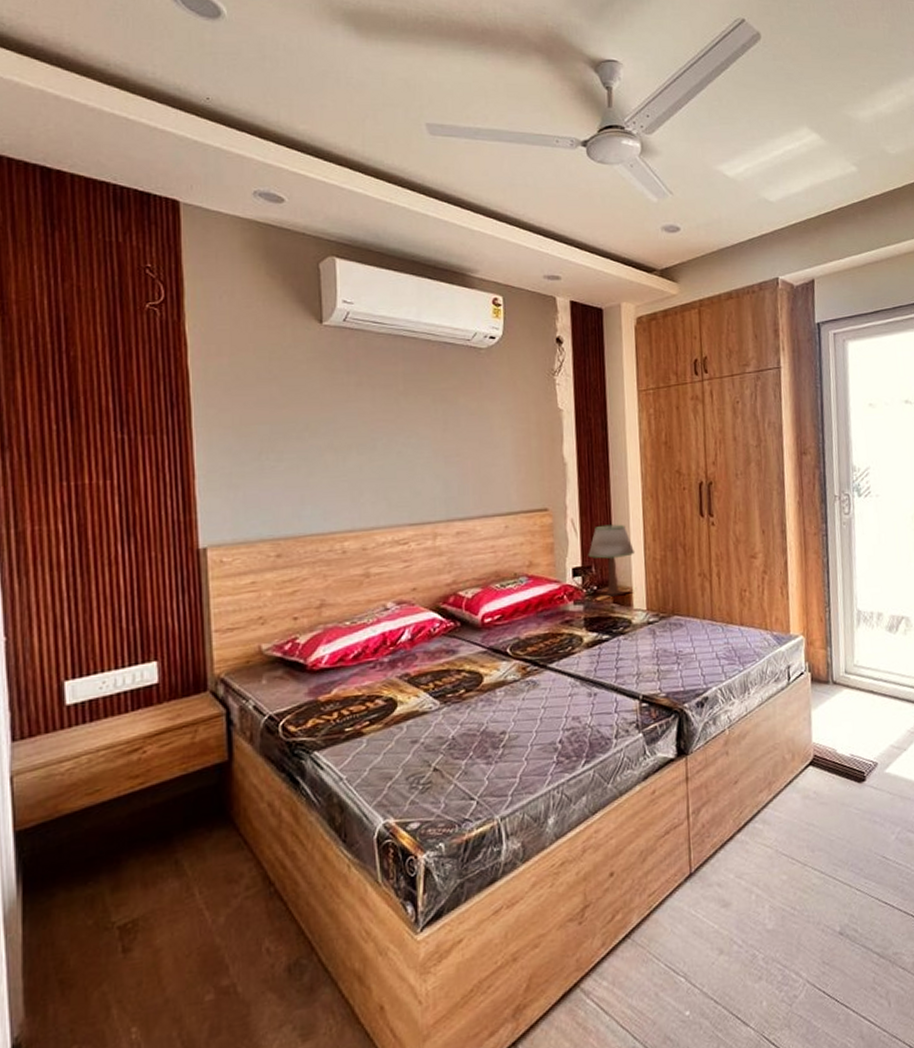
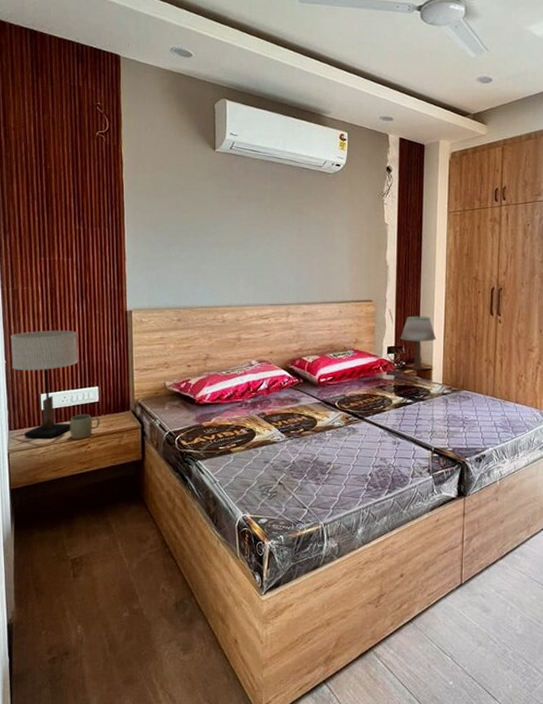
table lamp: none [13,583,125,751] -> present [10,330,78,439]
mug: none [111,703,162,743] -> present [69,414,101,439]

